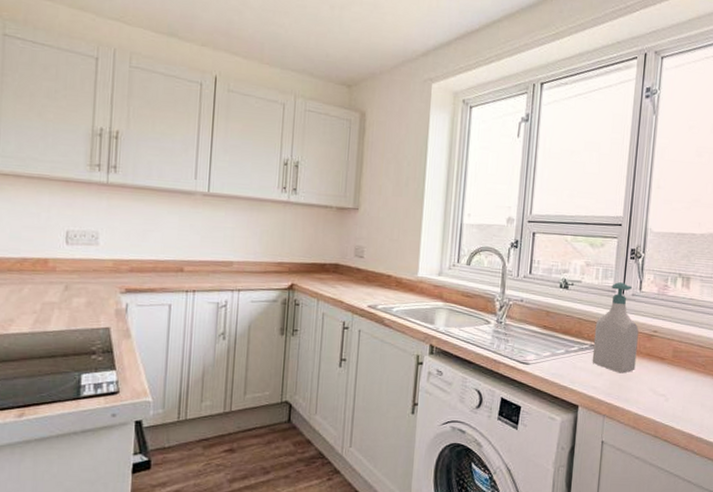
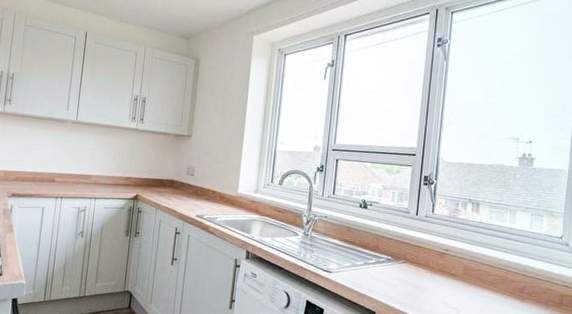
soap bottle: present [592,282,639,373] -> none [388,204,432,286]

